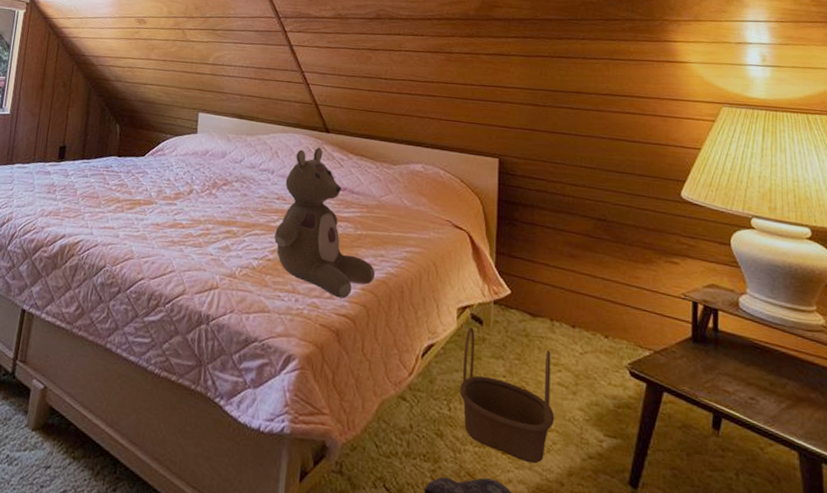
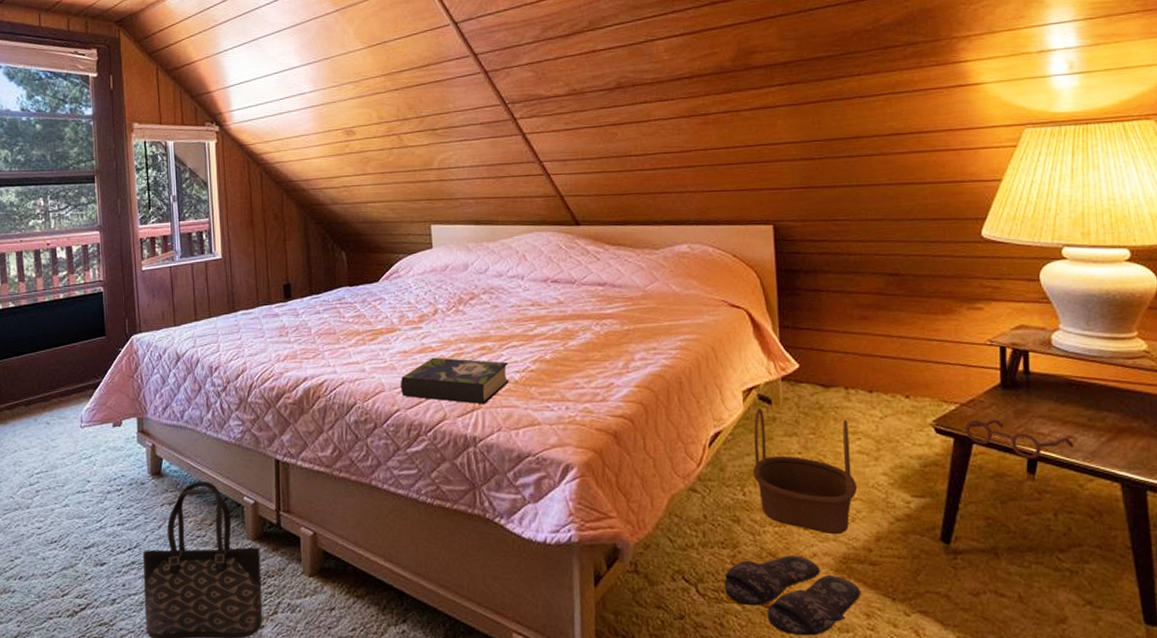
book: none [147,233,249,286] -> present [400,357,509,405]
stuffed bear: present [274,147,375,299] -> none [534,243,649,399]
glasses: none [657,368,757,416] -> present [965,418,1075,459]

